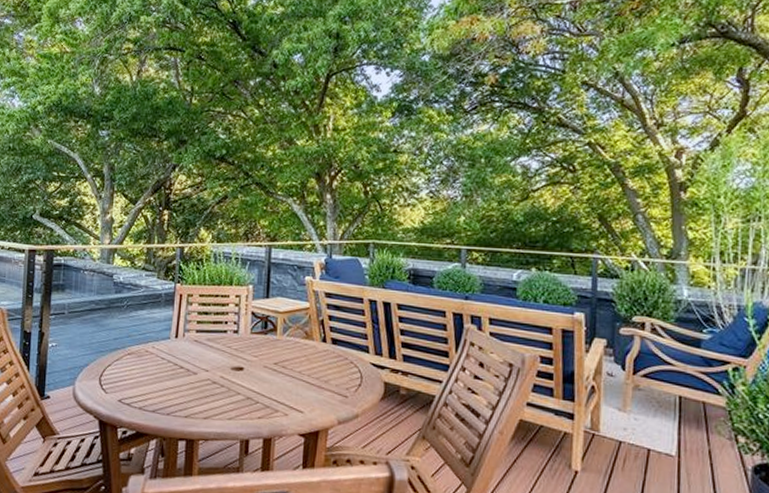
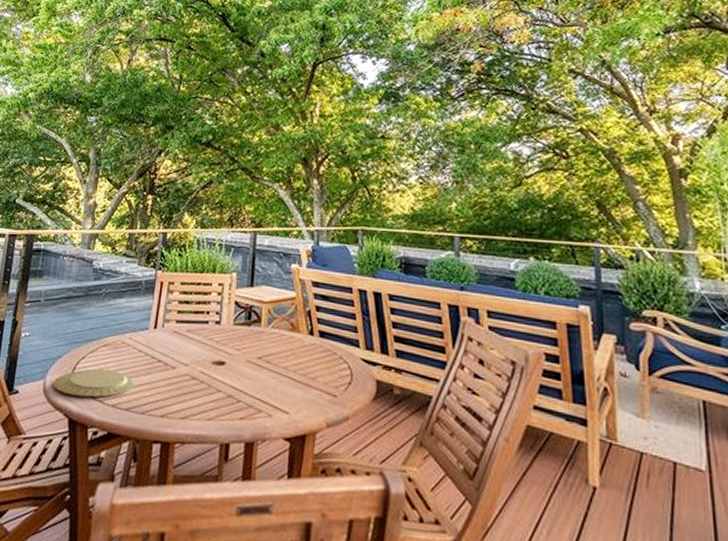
plate: none [81,375,159,401] -> present [52,369,134,398]

